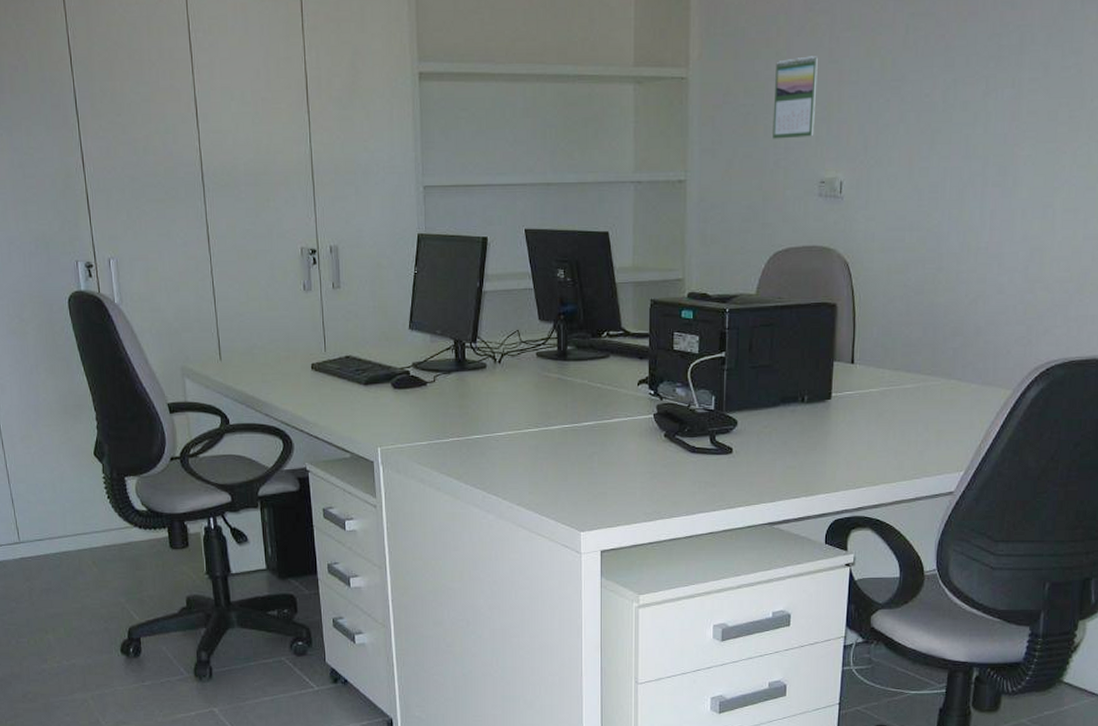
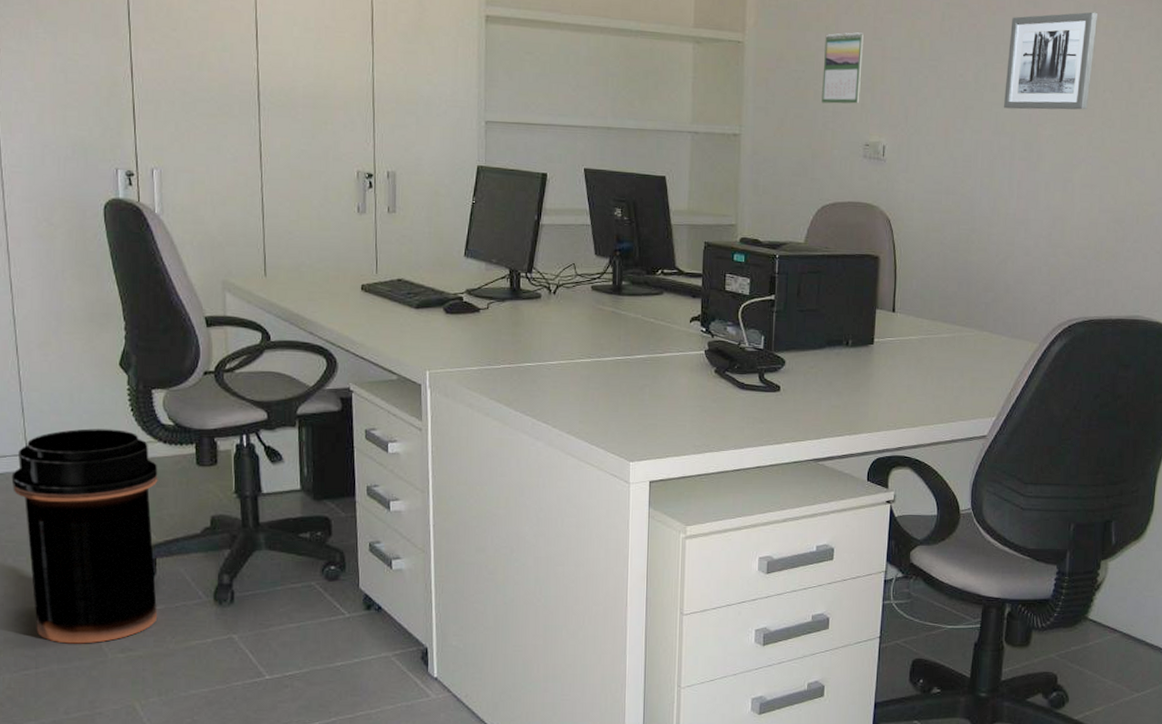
trash can: none [8,516,146,718] -> present [11,428,158,644]
wall art: none [976,8,1086,129] -> present [1004,12,1097,110]

